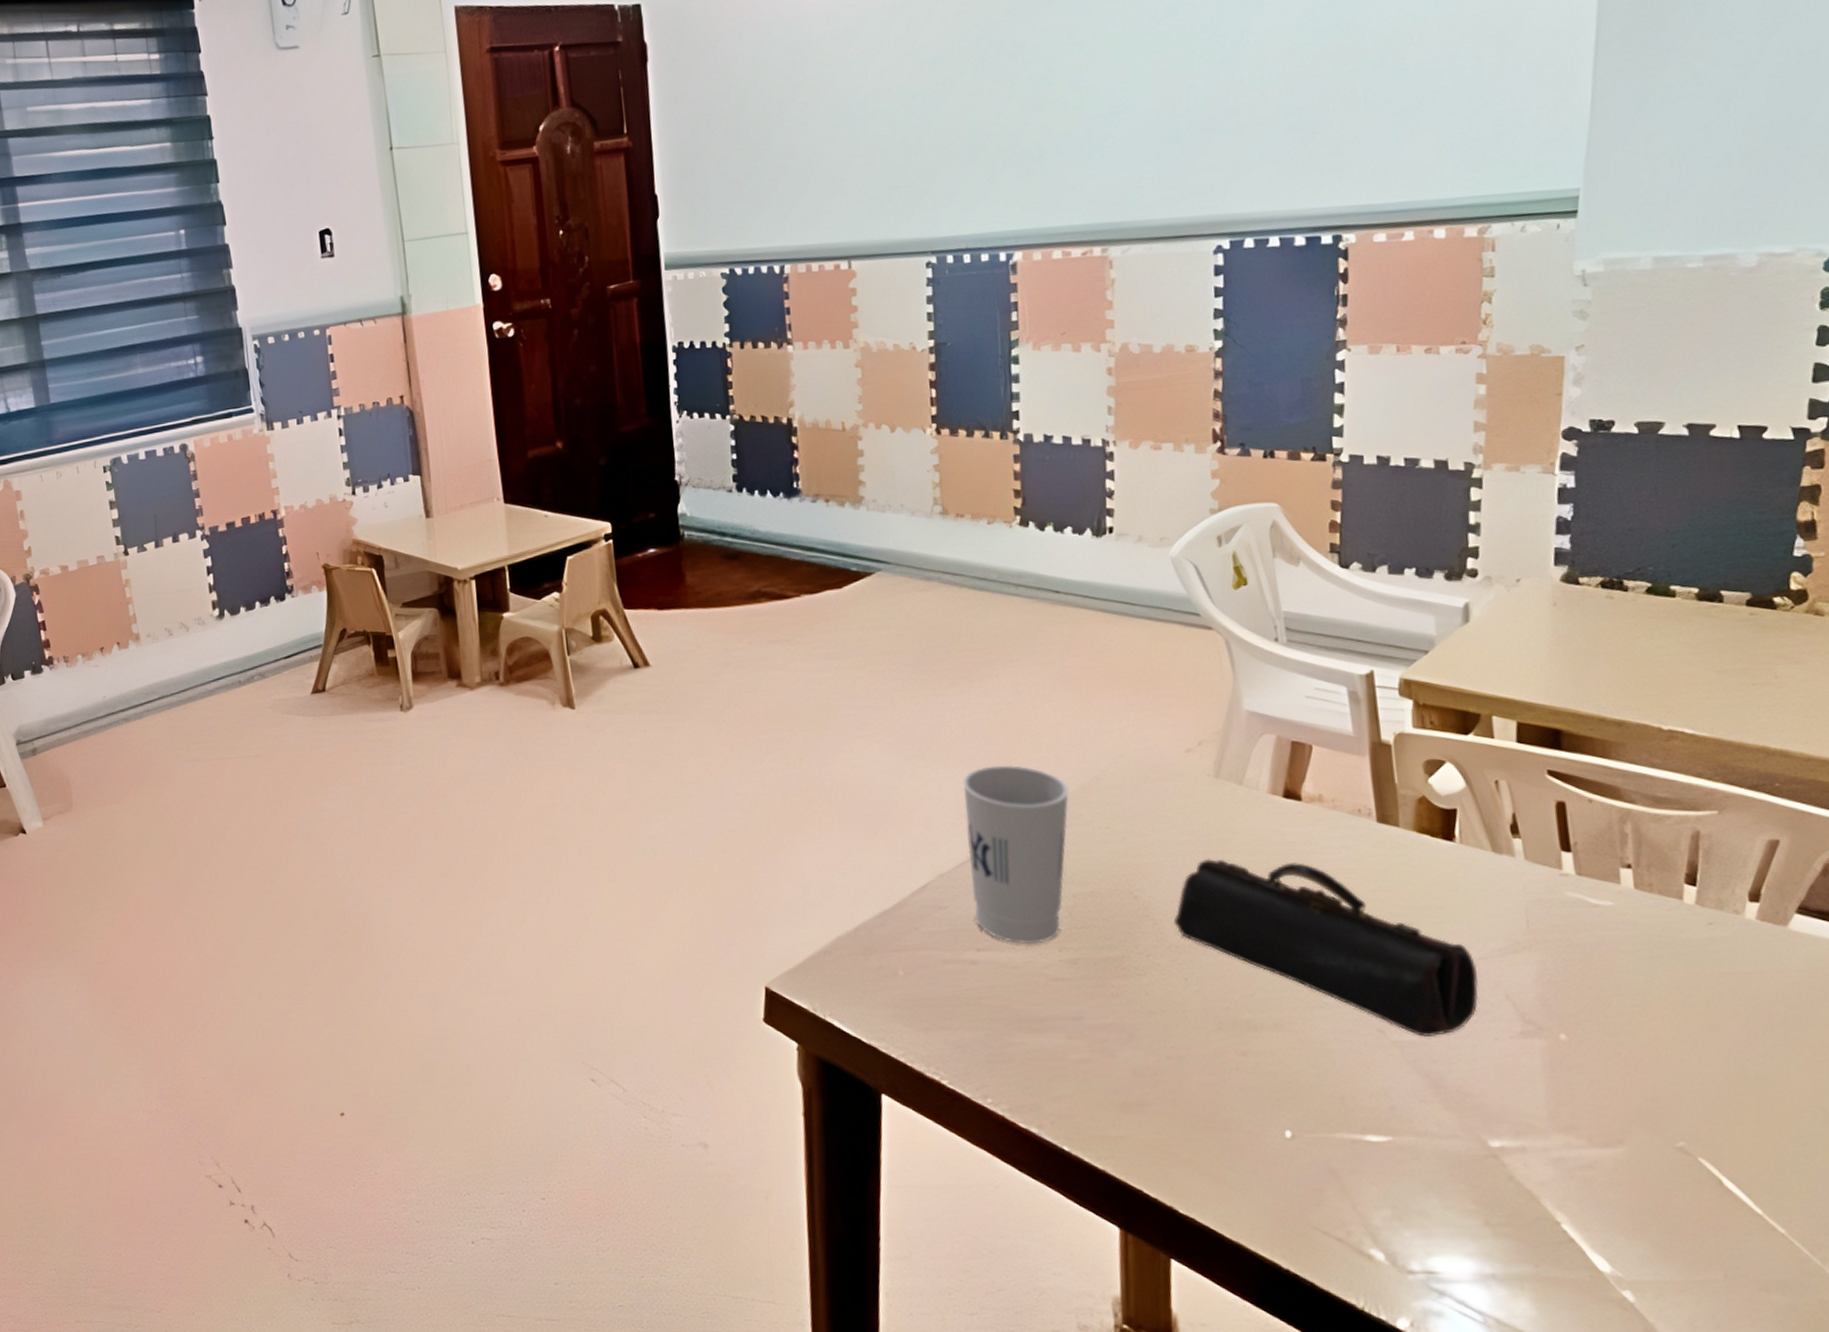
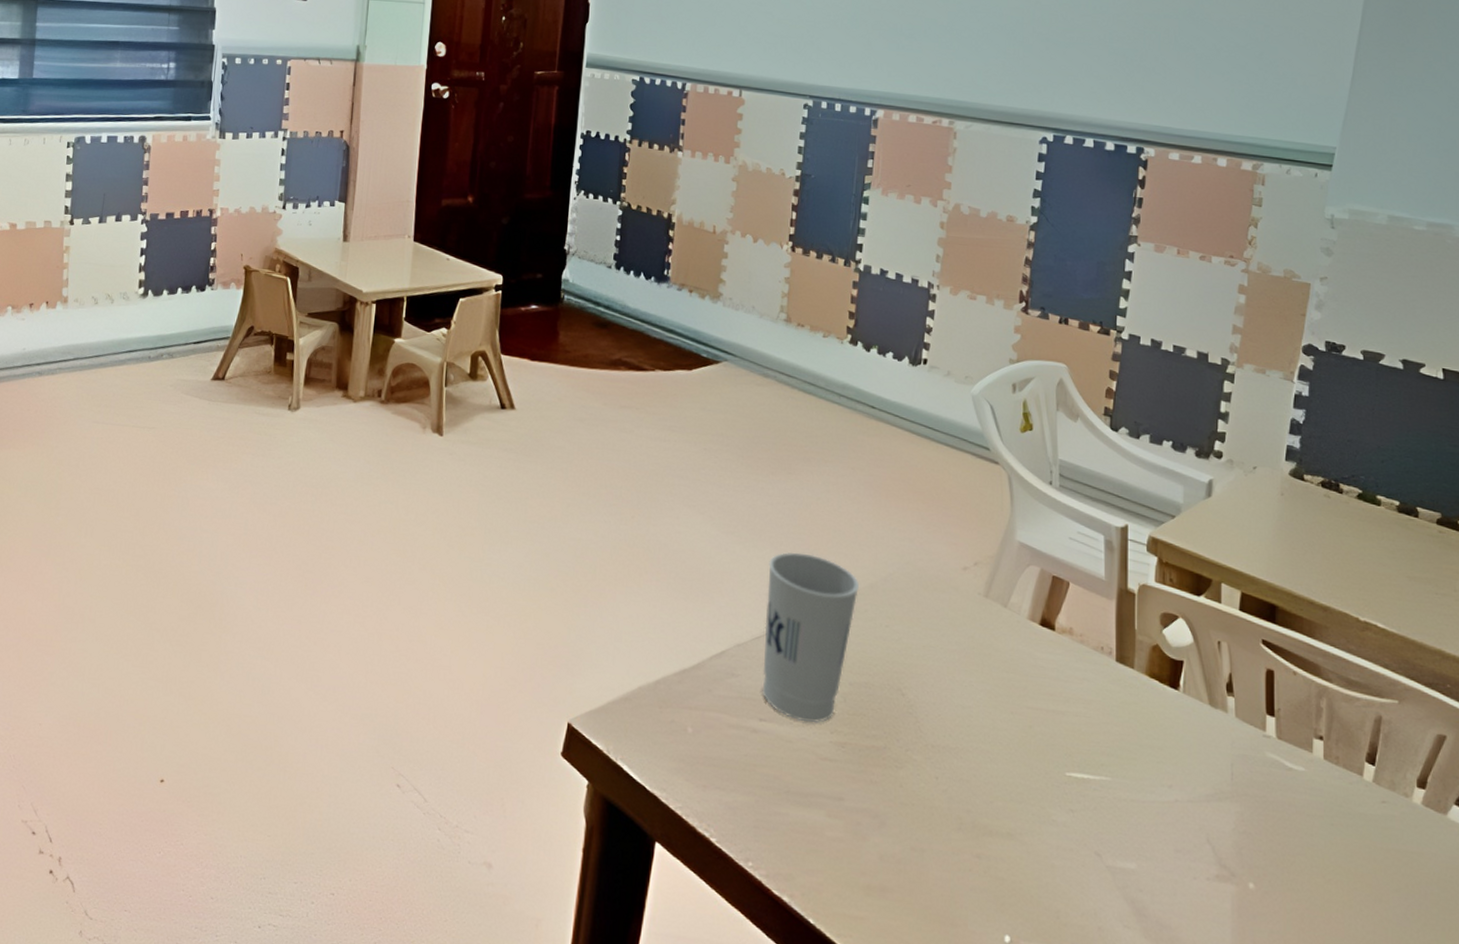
pencil case: present [1173,858,1479,1037] -> none [933,669,1186,867]

